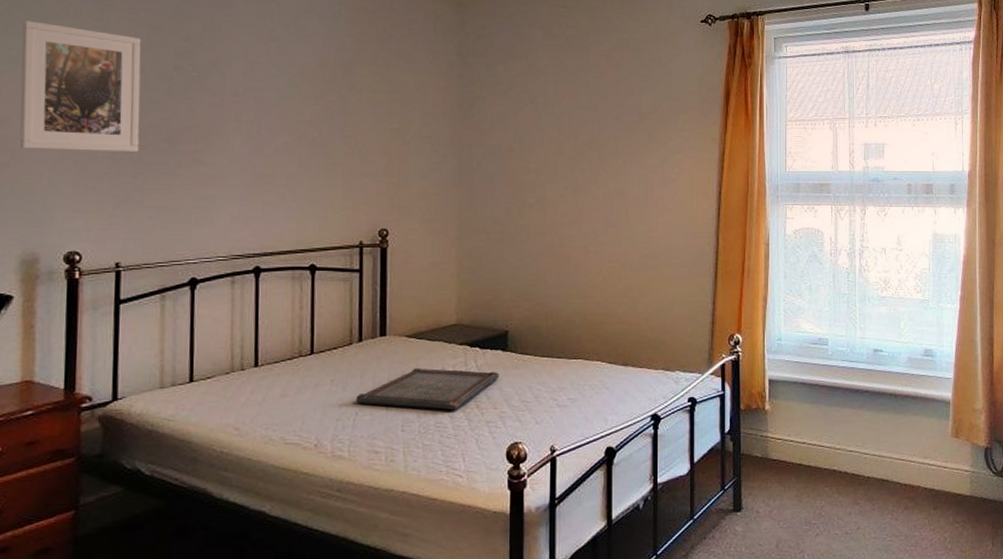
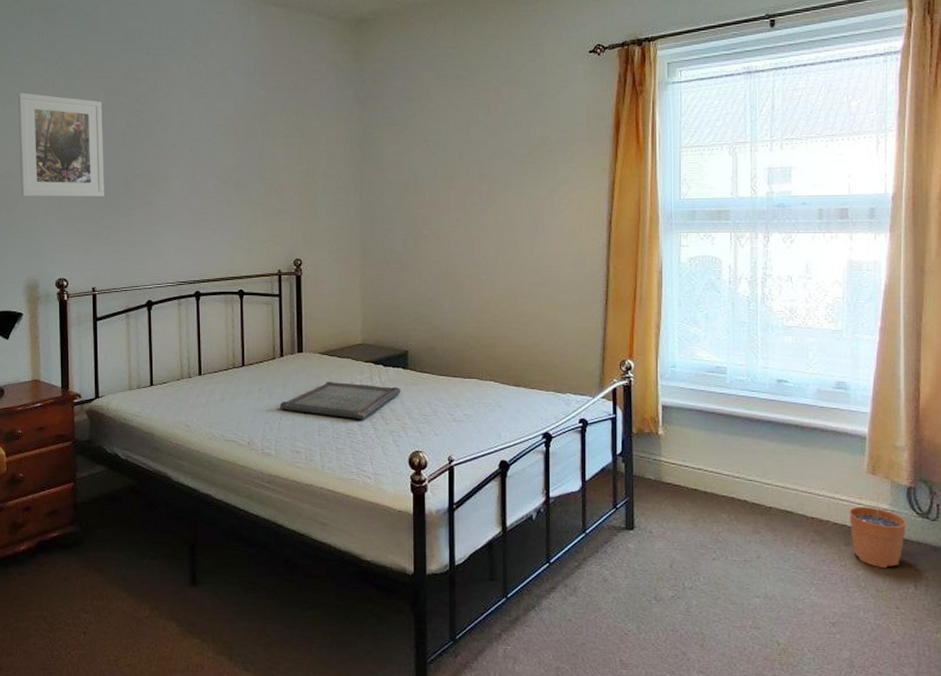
plant pot: none [937,455,985,529] -> present [849,493,907,569]

